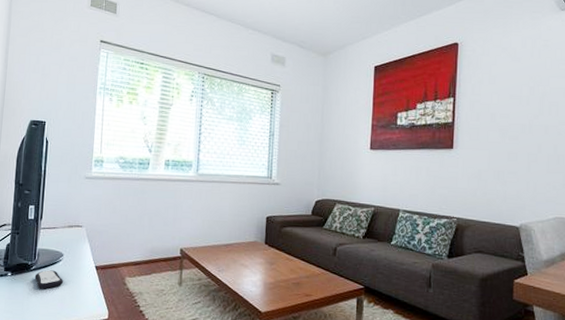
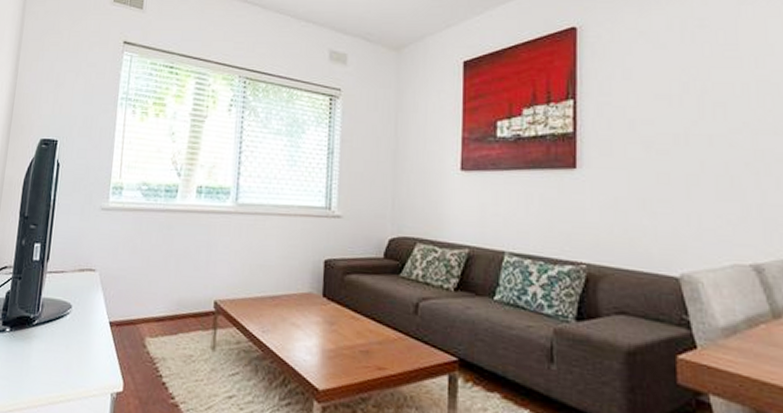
remote control: present [34,270,63,289] -> none [37,325,71,351]

